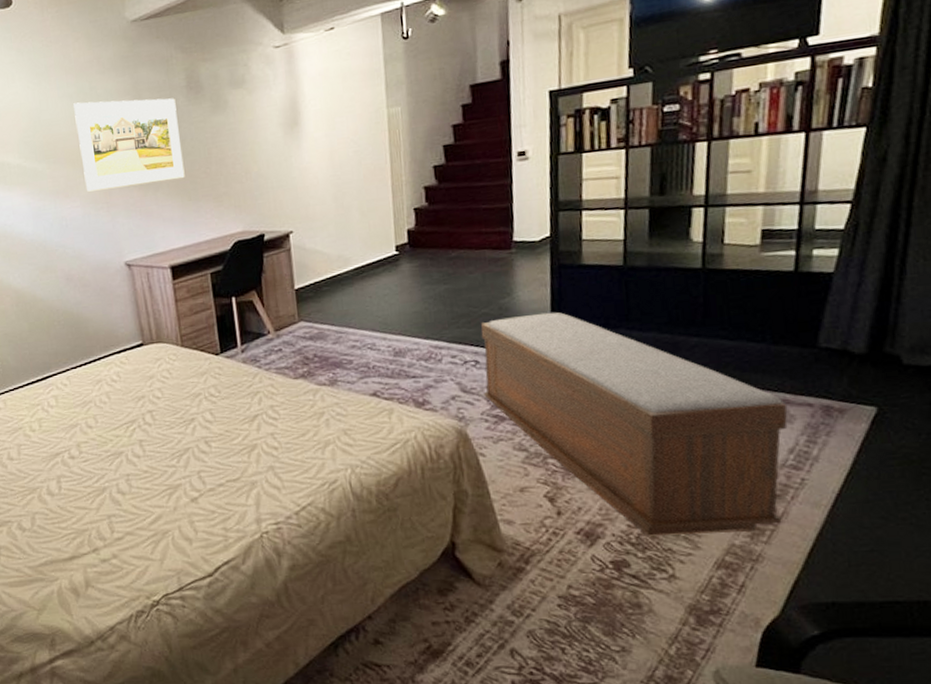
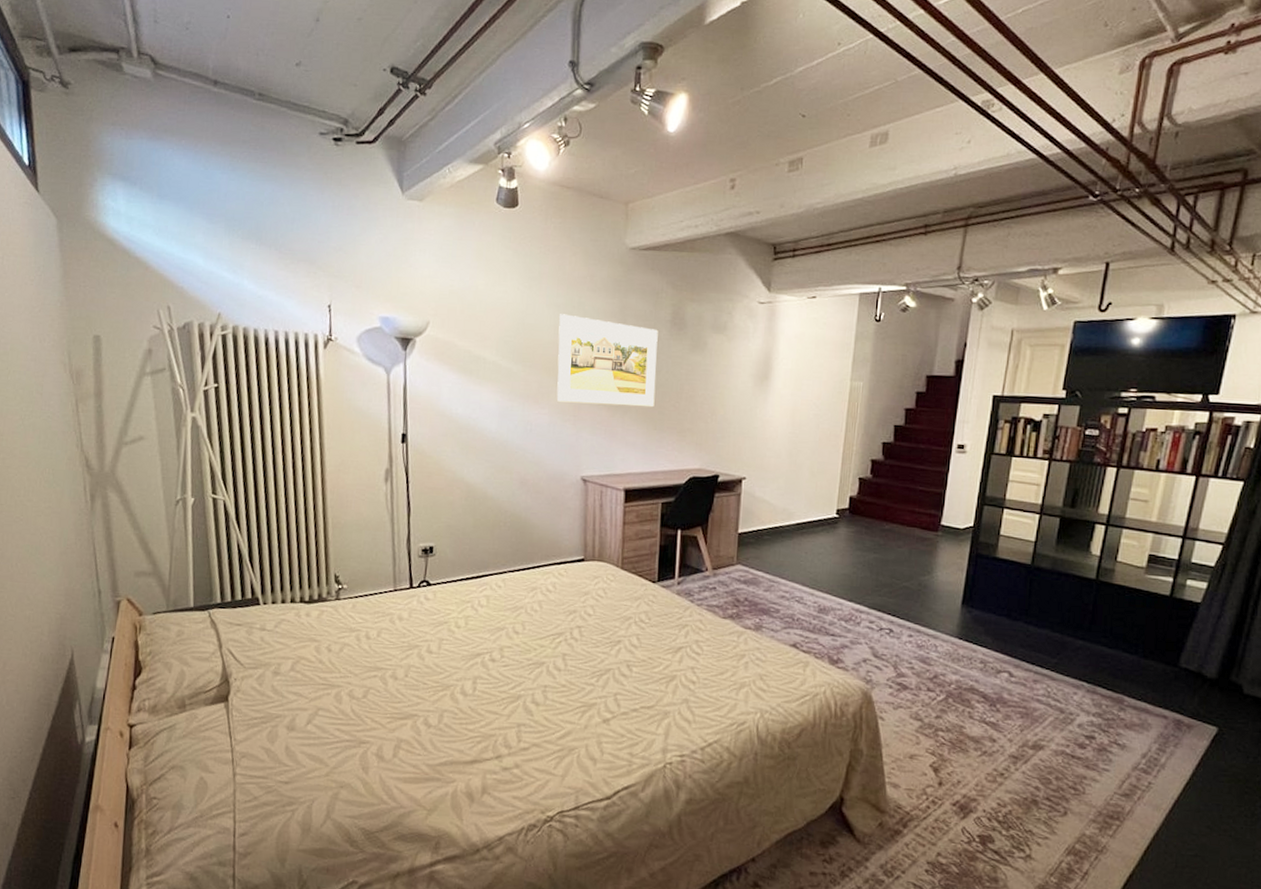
bench: present [481,312,788,536] -> none [893,594,1147,824]

